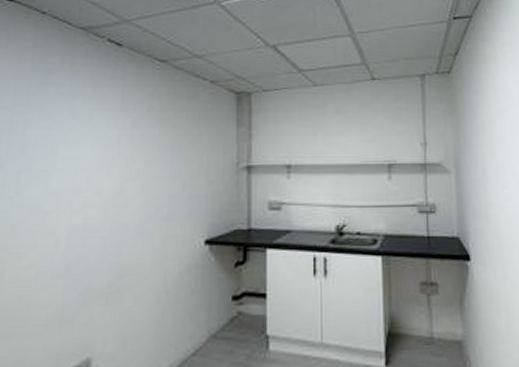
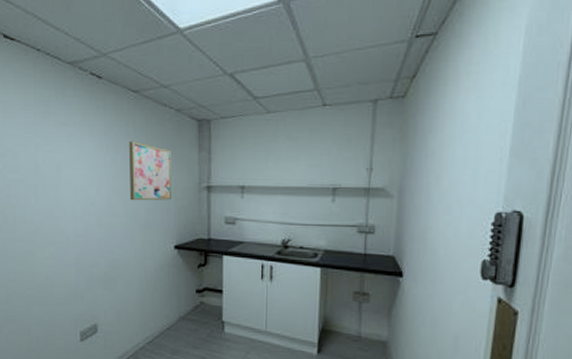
wall art: none [149,115,204,186] -> present [128,140,172,201]

